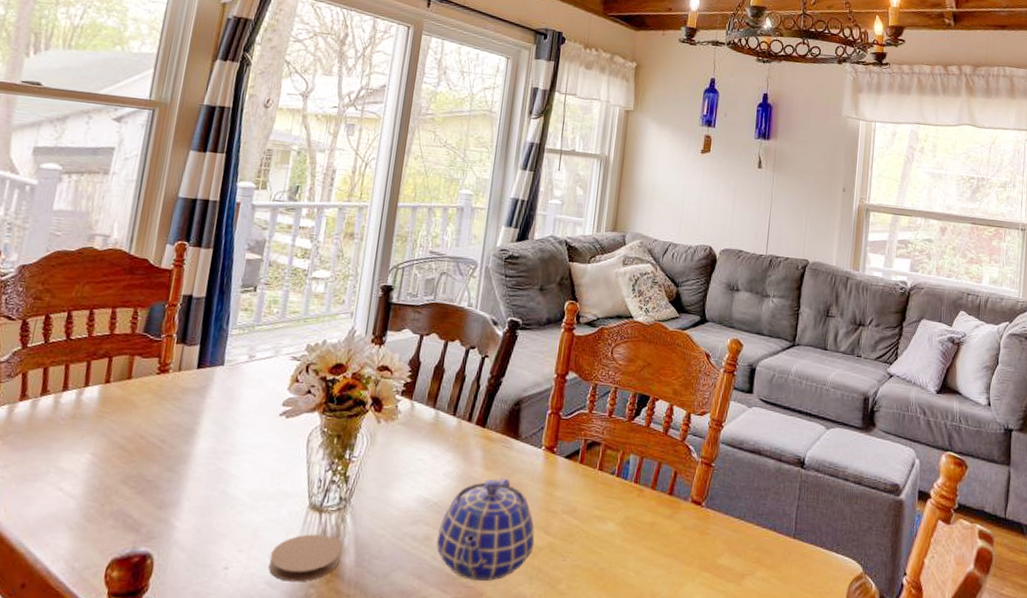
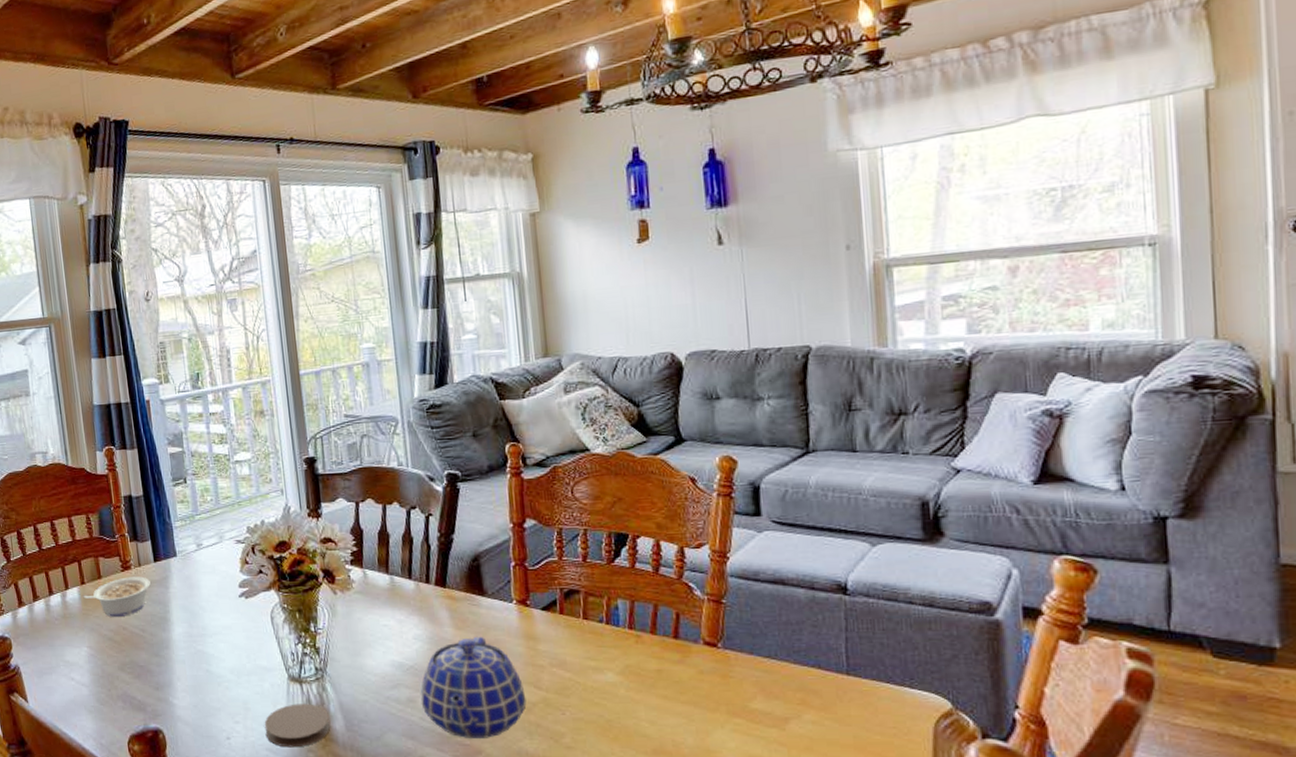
legume: none [102,381,187,424] -> present [82,576,151,618]

